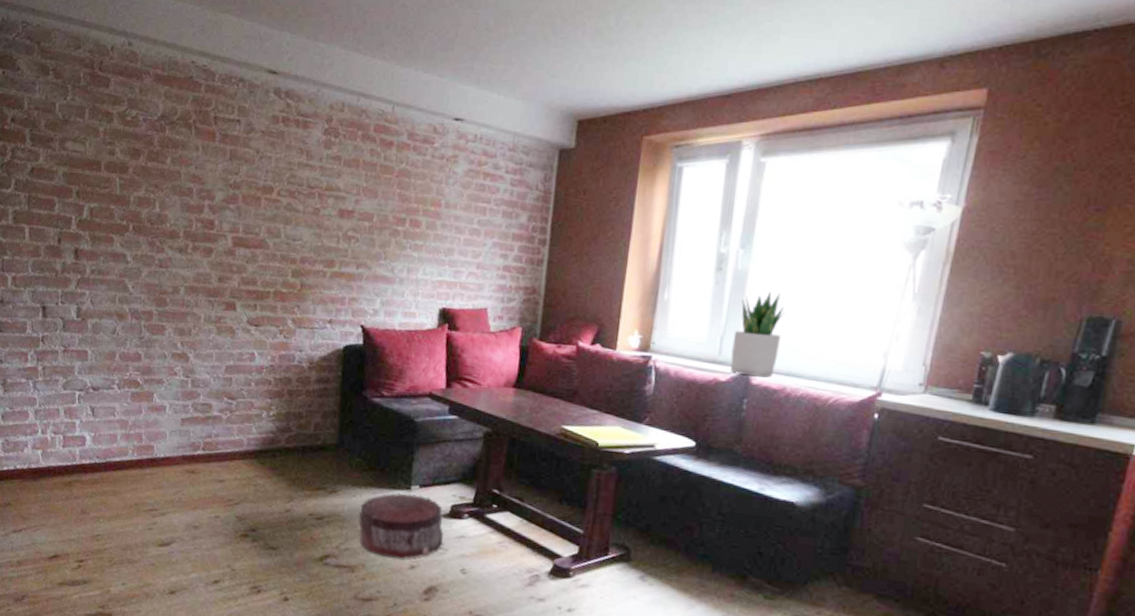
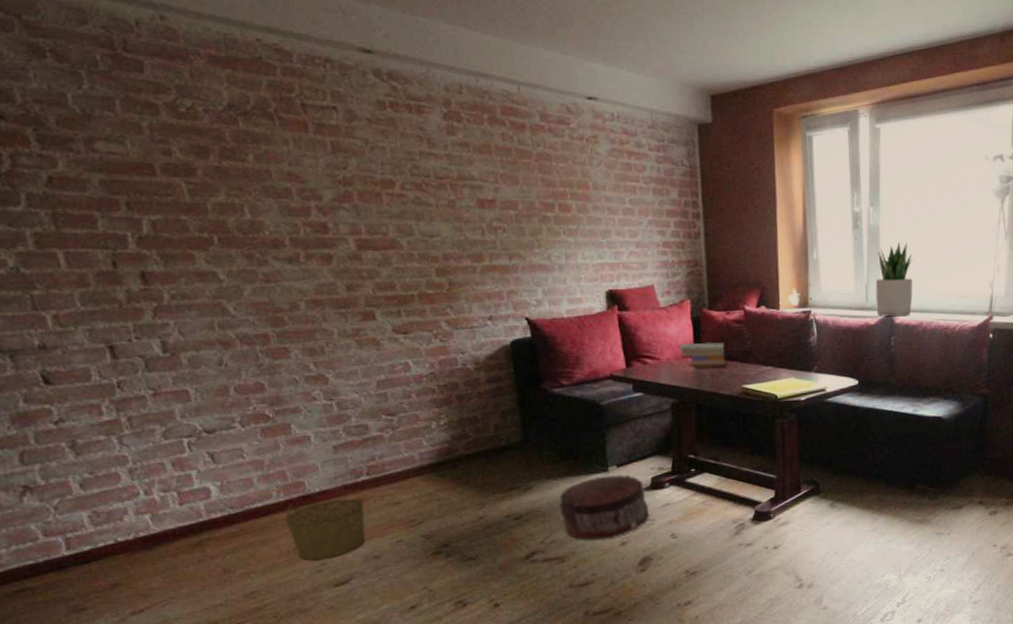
basket: none [133,465,196,520] -> present [285,498,366,561]
books: none [501,371,550,405] -> present [678,342,728,371]

